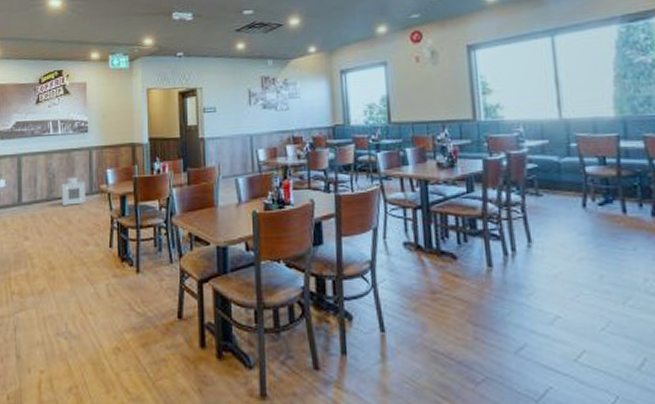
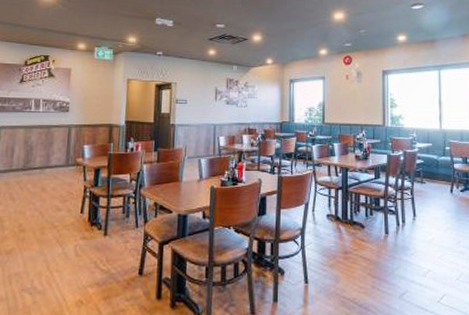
air purifier: present [61,176,86,205] -> none [37,150,62,175]

